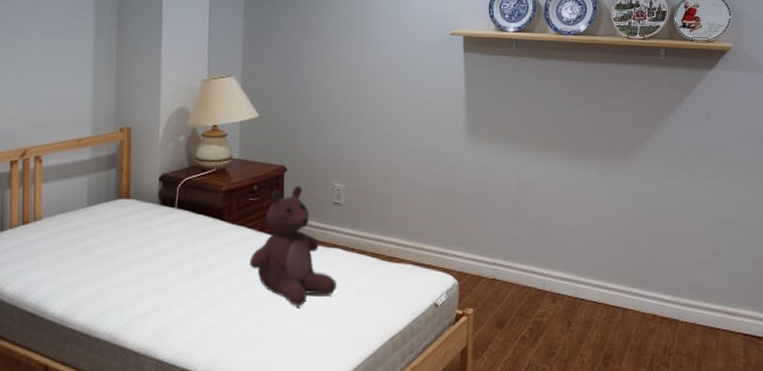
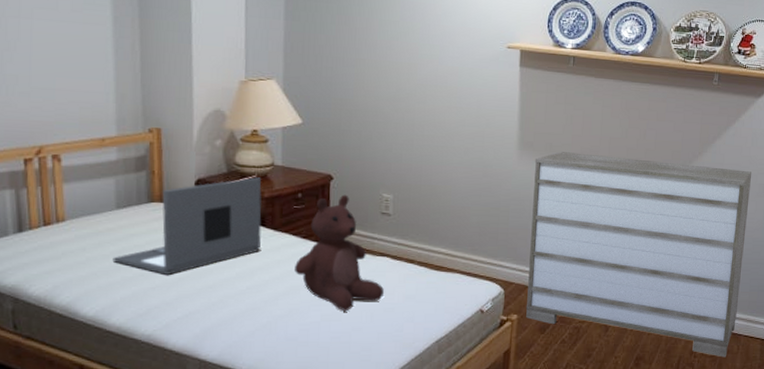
laptop: none [81,171,220,271] -> present [112,177,262,275]
dresser: none [481,134,712,356] -> present [525,152,752,358]

